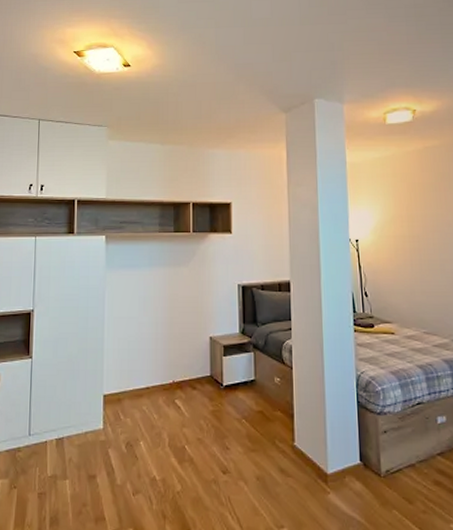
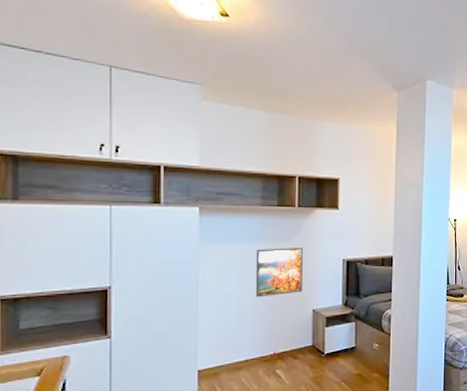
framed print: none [154,273,199,323] -> present [255,248,303,298]

